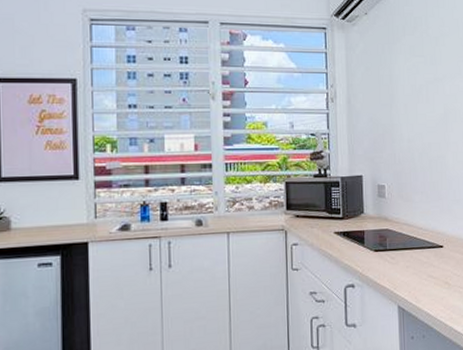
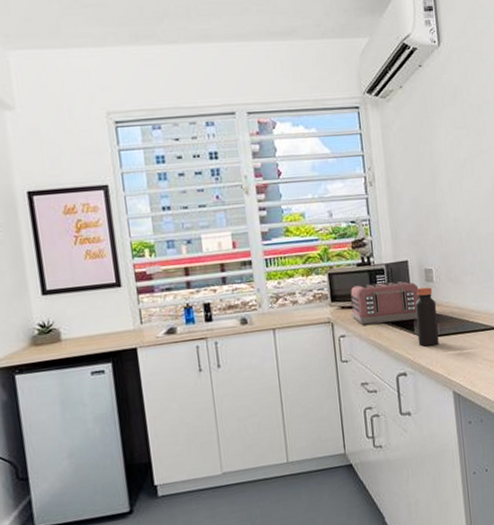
toaster: none [305,194,372,235] -> present [350,280,420,325]
bottle: none [366,202,387,261] -> present [415,287,439,347]

